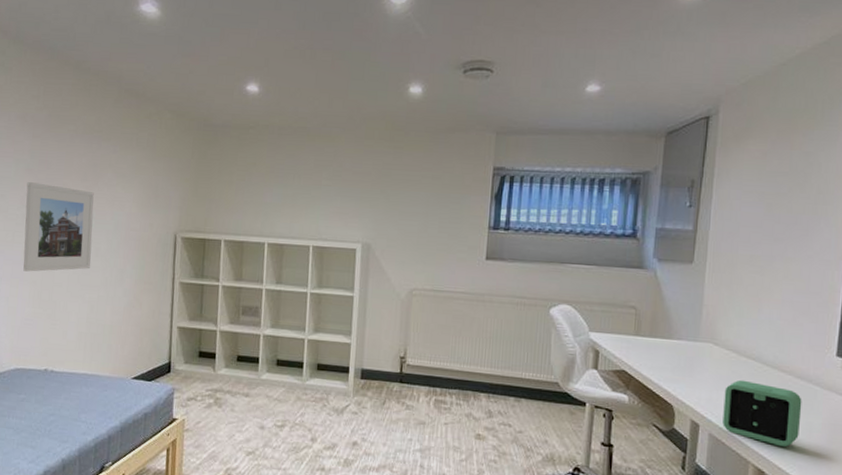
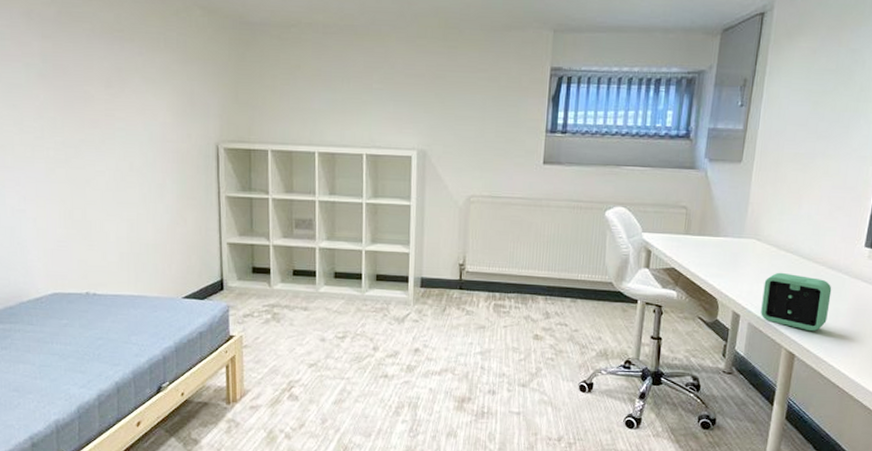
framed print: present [23,182,94,272] -> none [42,90,126,190]

